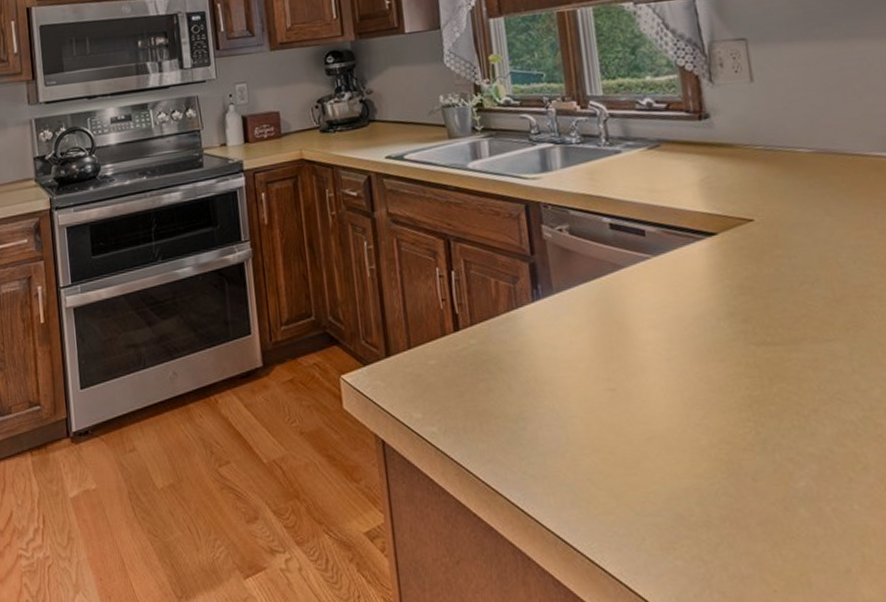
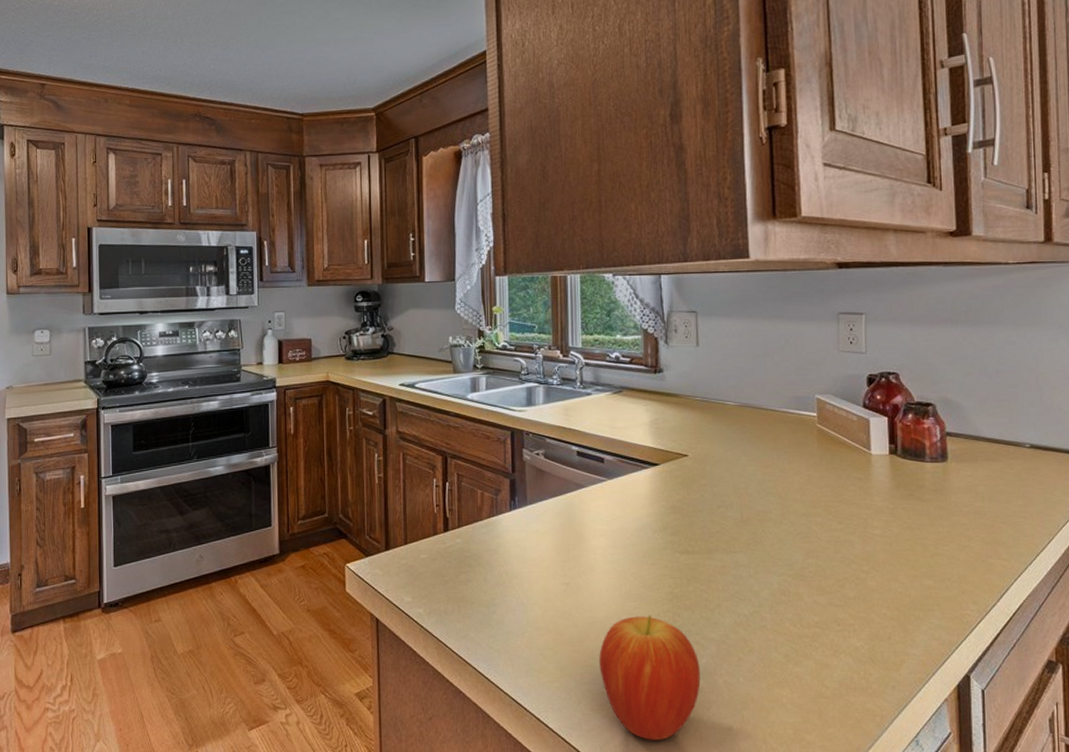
fruit: none [662,425,801,588] -> present [599,615,701,740]

